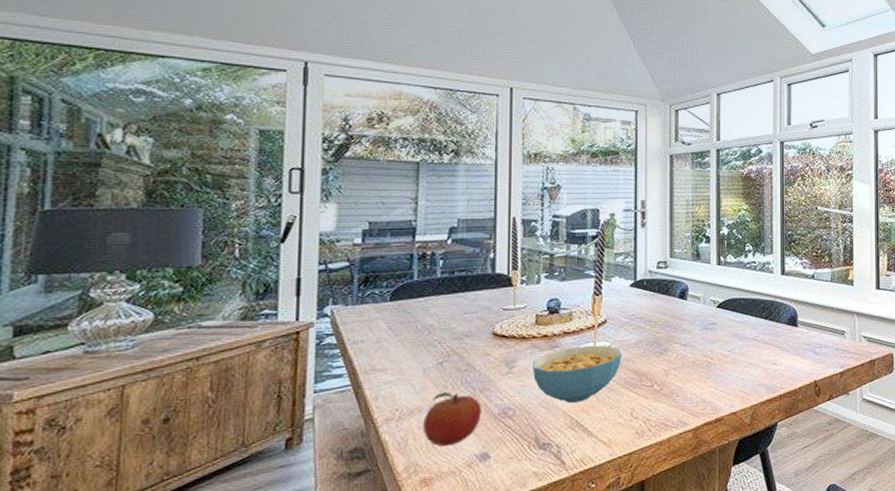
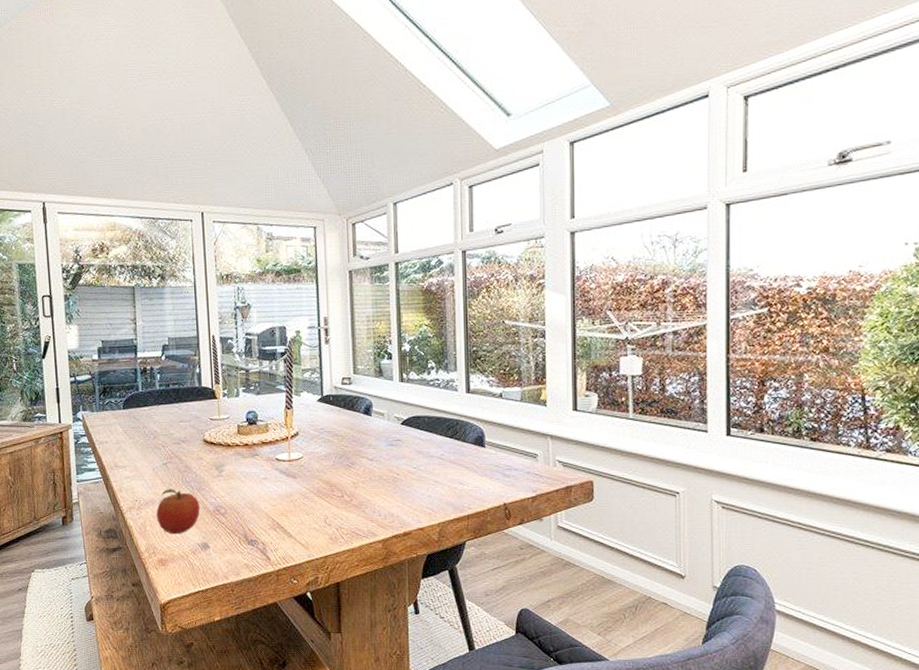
cereal bowl: present [533,345,621,403] -> none [238,455,314,506]

